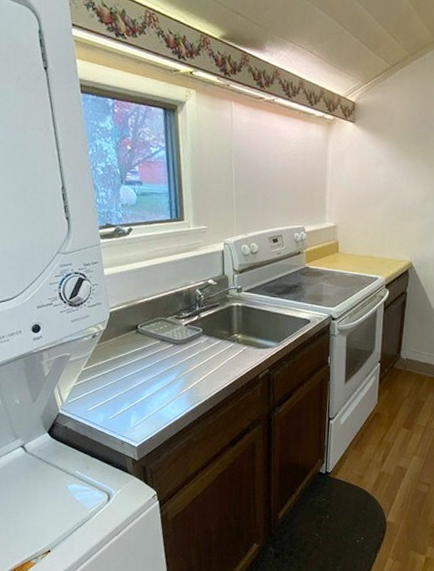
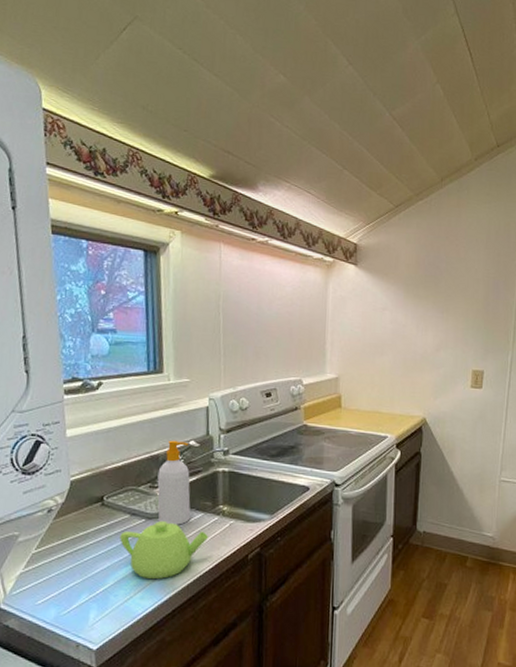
teapot: none [153,346,225,393] -> present [120,520,208,579]
soap bottle: none [182,279,210,350] -> present [157,440,191,525]

